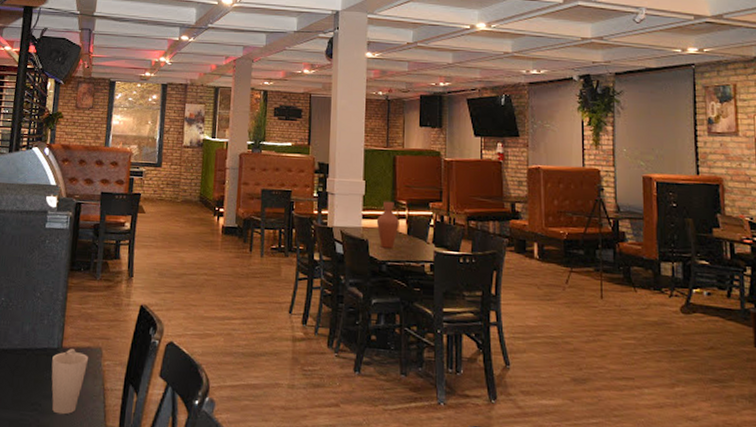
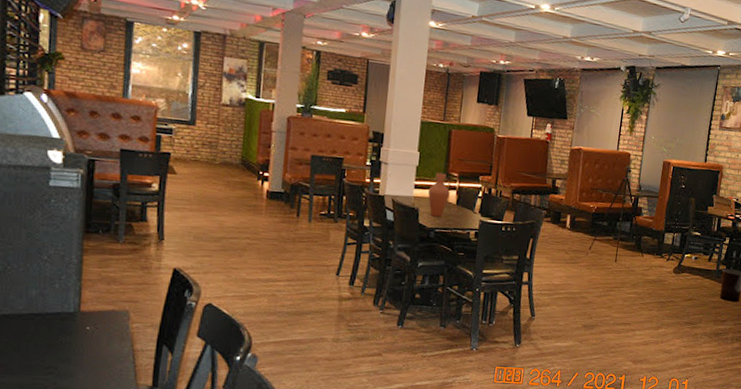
cup: present [51,349,89,415] -> none [68,312,114,377]

